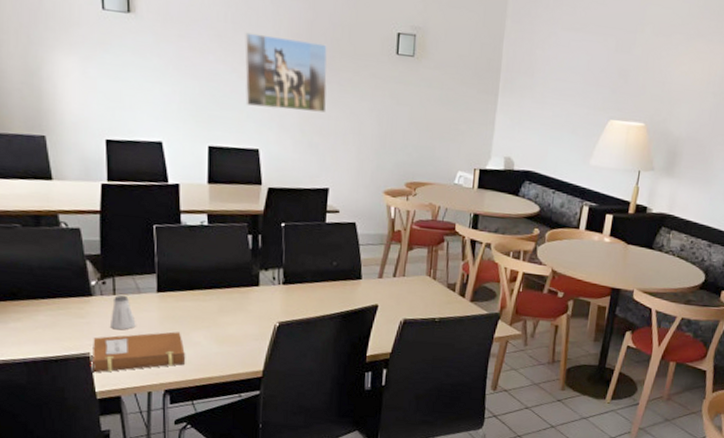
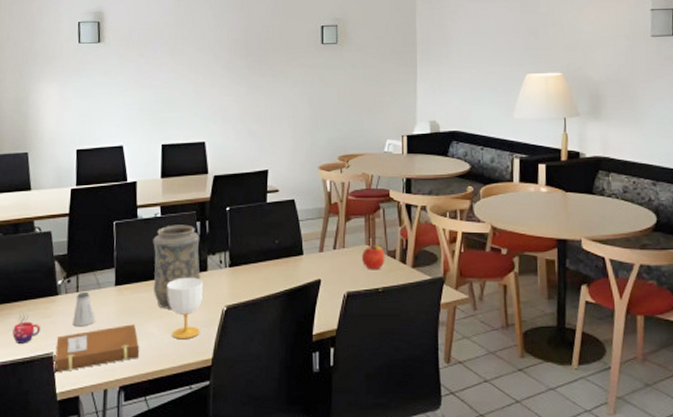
mug: none [42,311,73,342] -> present [12,313,40,343]
decorative vase: none [199,235,252,320] -> present [153,225,200,309]
cup: none [215,290,254,350] -> present [167,277,203,338]
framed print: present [244,32,328,113] -> none [192,43,263,104]
apple: none [420,275,445,301] -> present [361,244,385,270]

